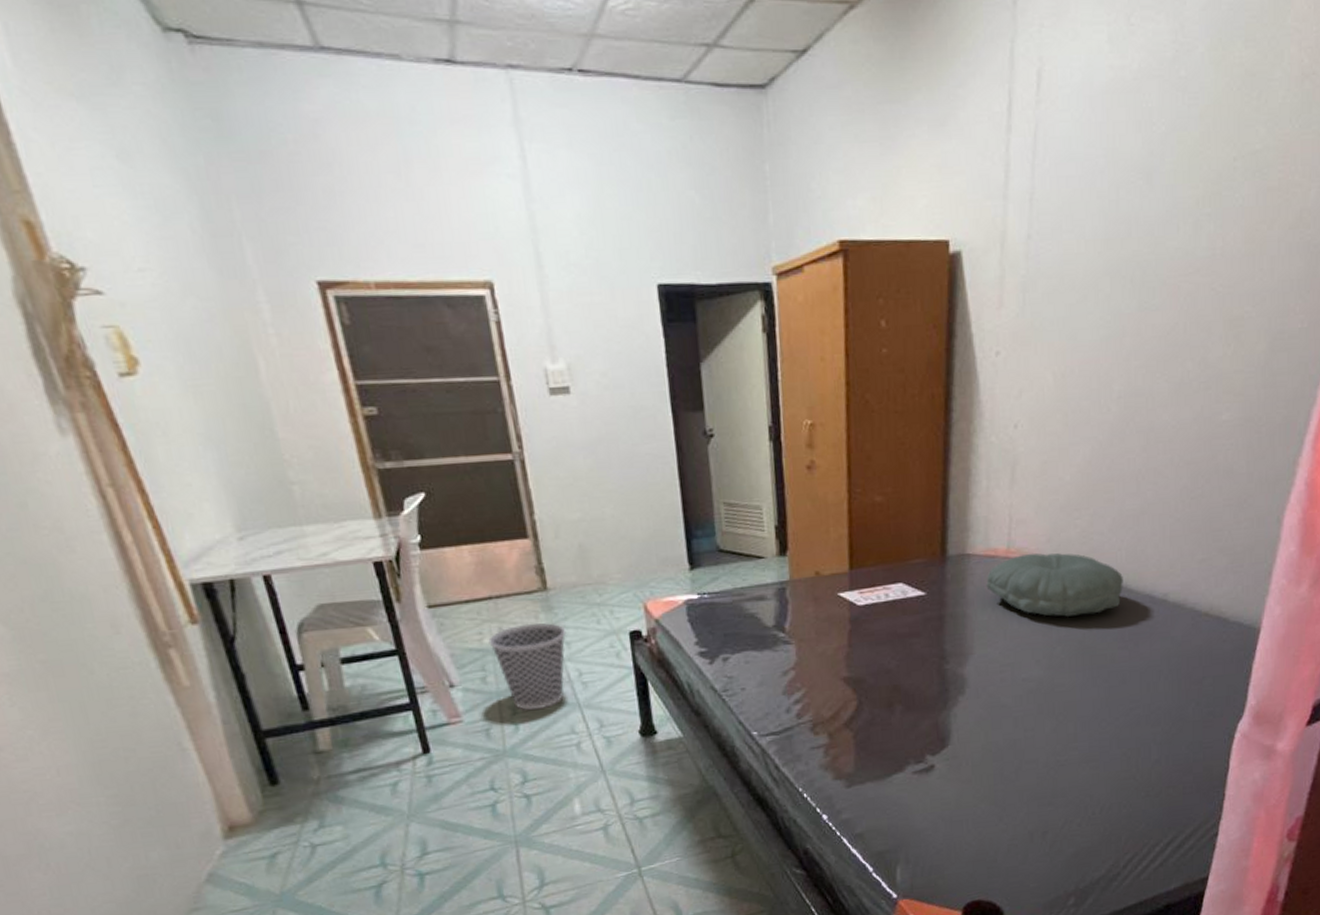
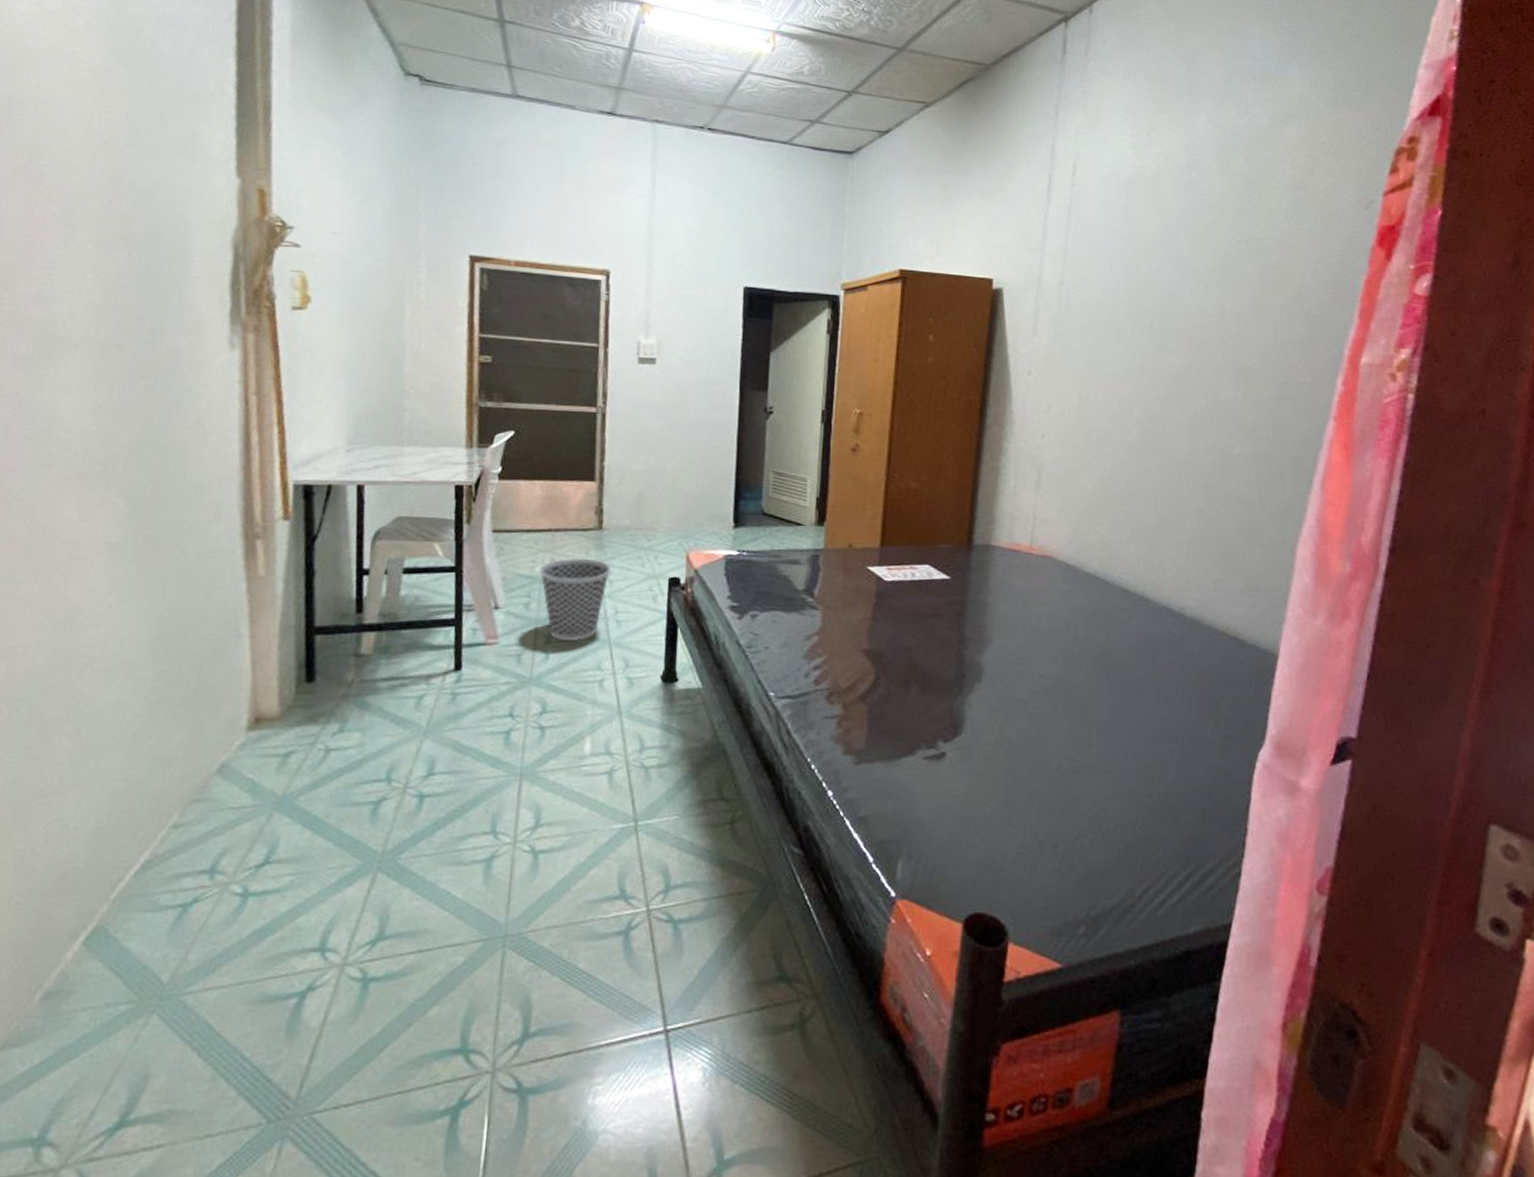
pillow: present [986,553,1123,618] -> none [1008,552,1141,619]

